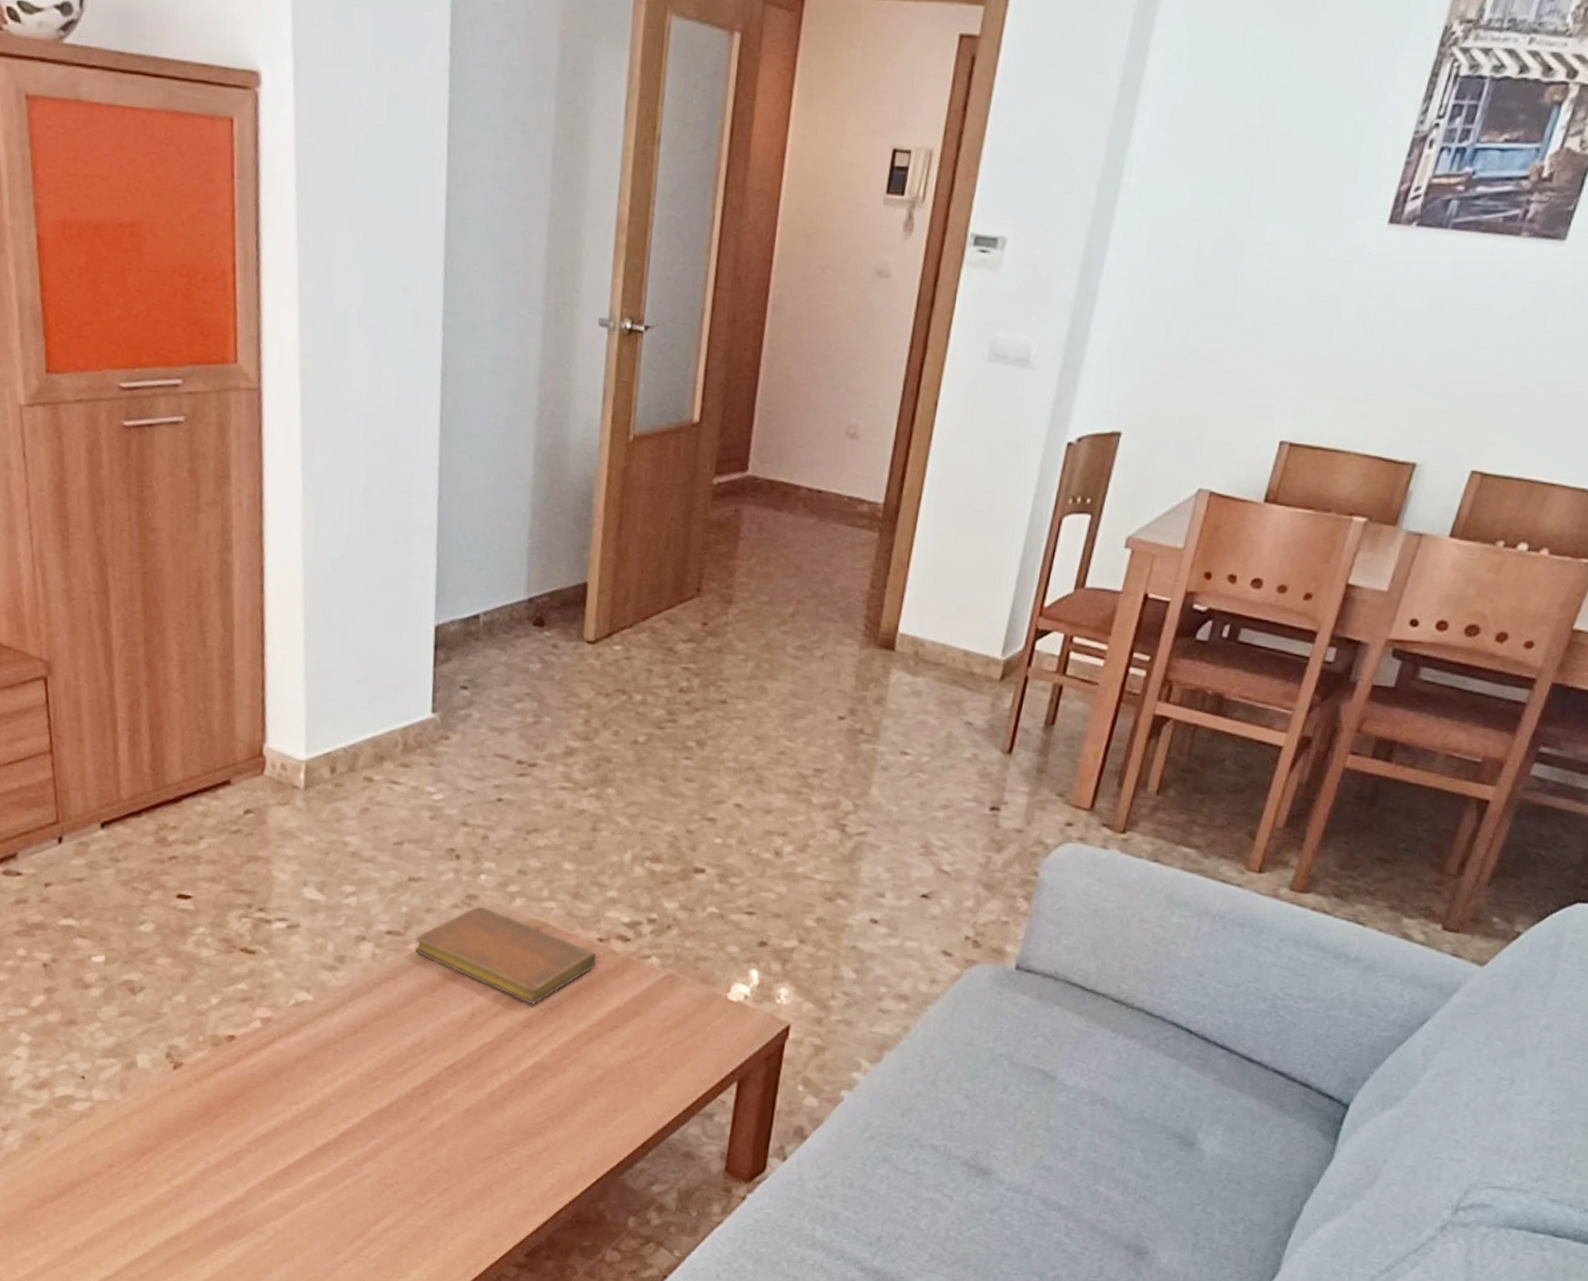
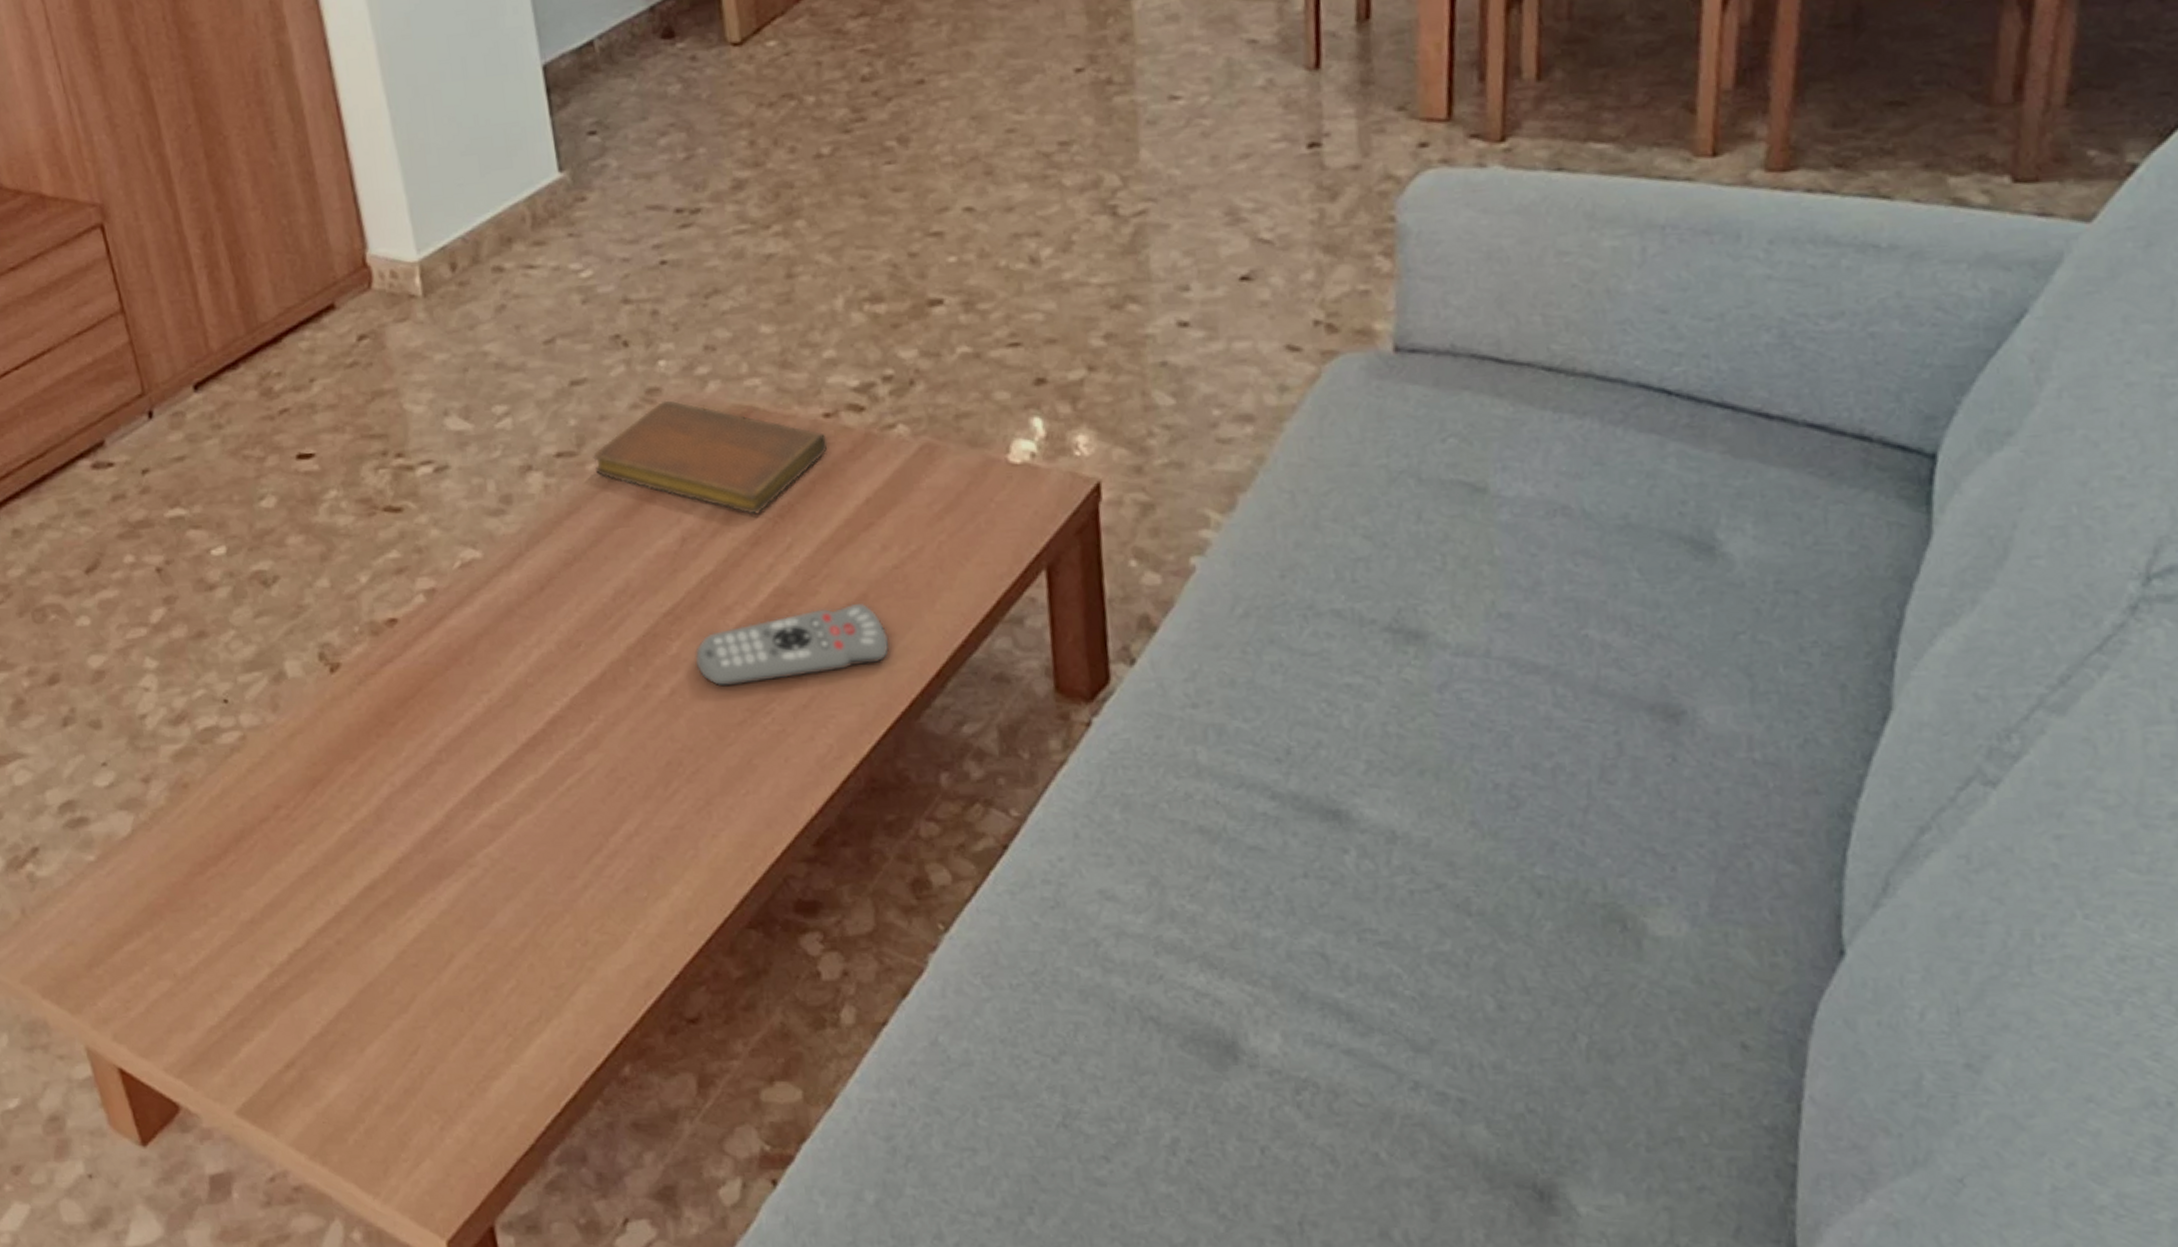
remote control: none [464,1083,613,1131] -> present [695,602,890,687]

